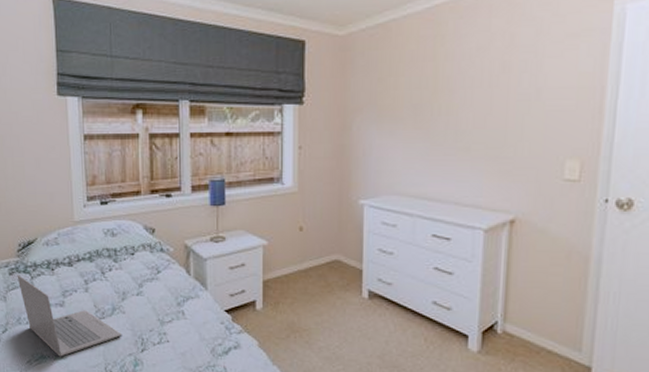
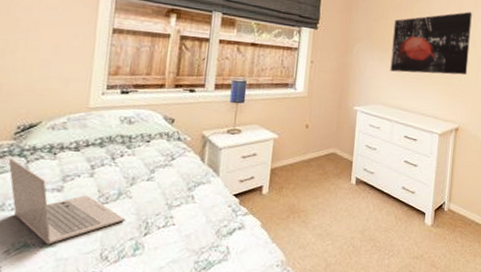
wall art: none [406,45,533,148] -> present [390,11,472,75]

